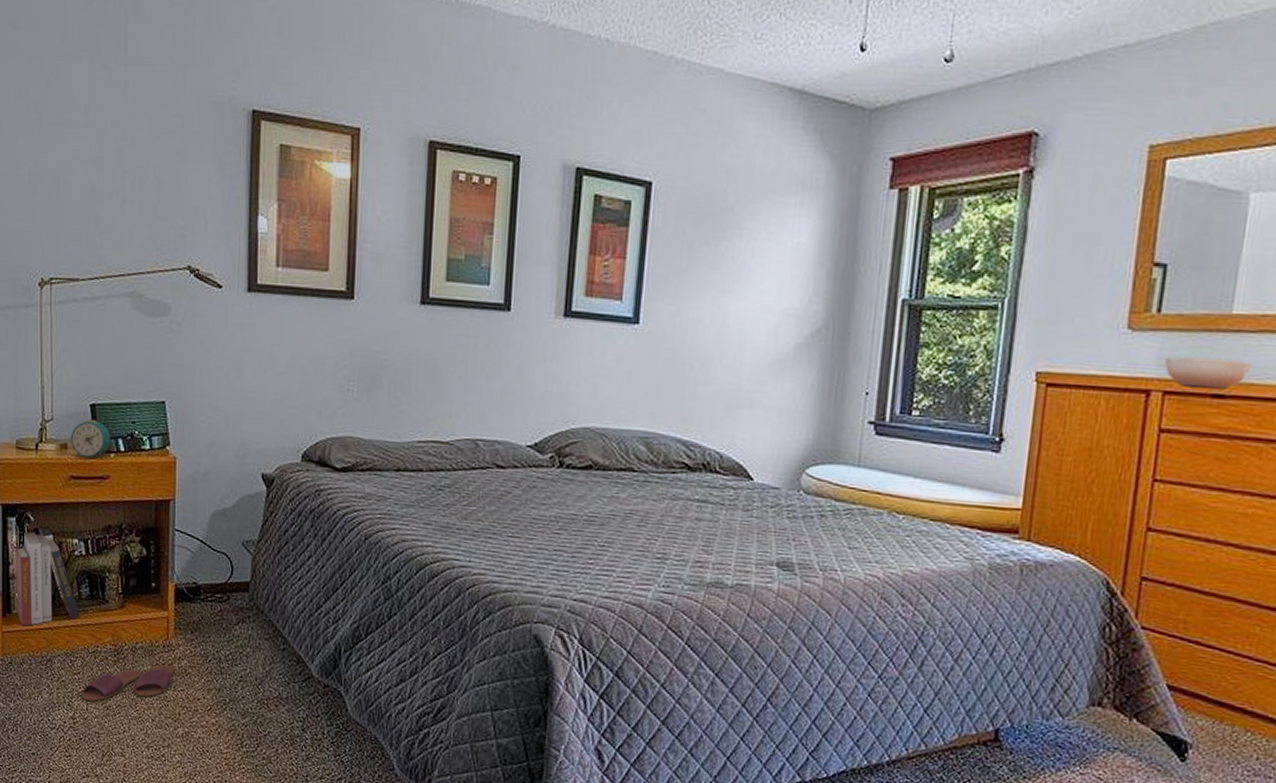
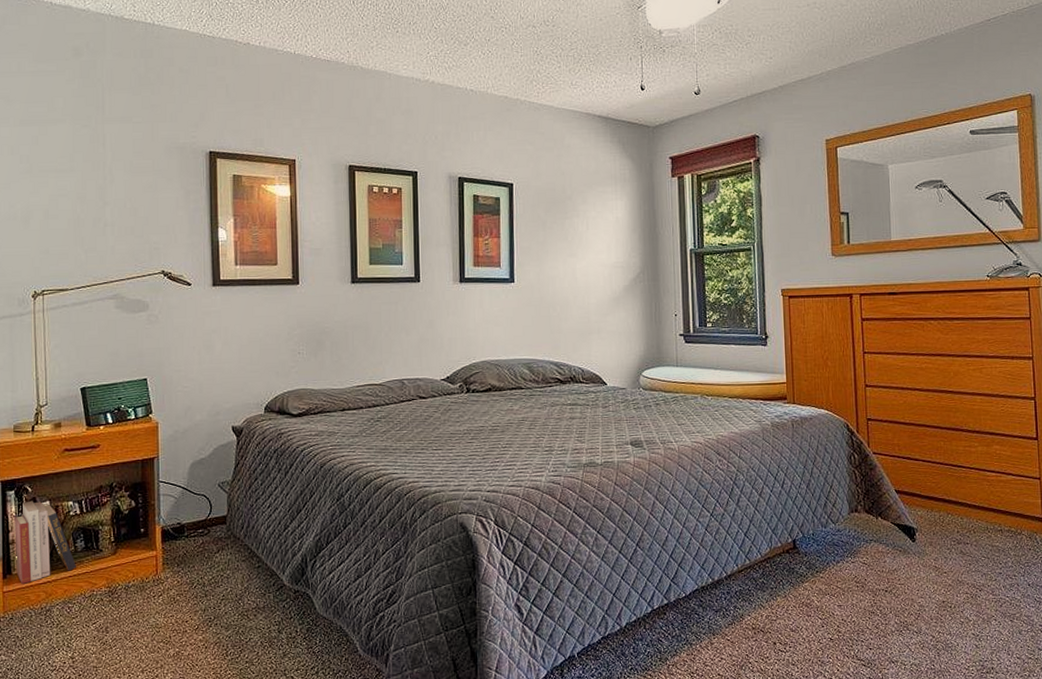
alarm clock: present [70,419,111,459] -> none [63,400,100,434]
slippers: present [81,664,175,702] -> none [79,595,164,641]
bowl: present [1164,356,1253,391] -> none [857,269,909,291]

